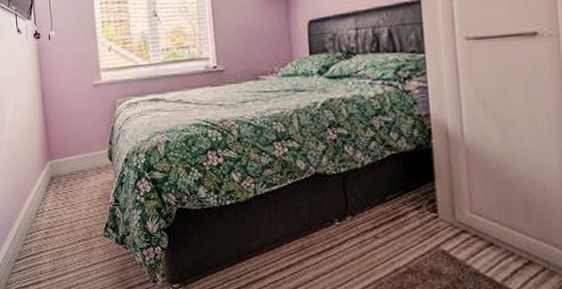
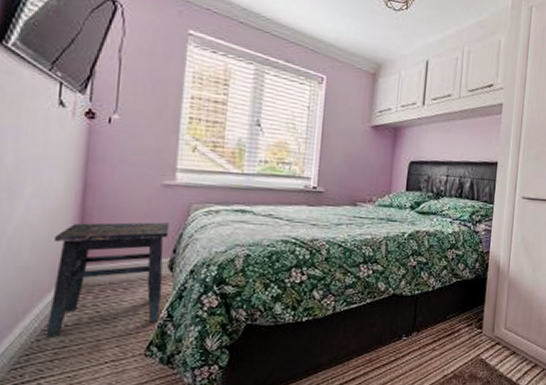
side table: none [32,118,110,220] -> present [45,222,170,338]

